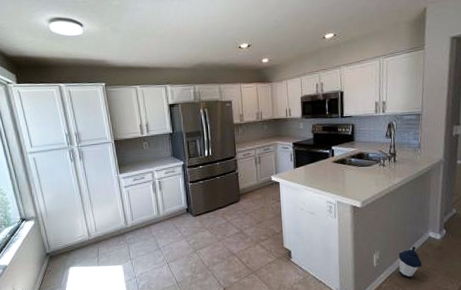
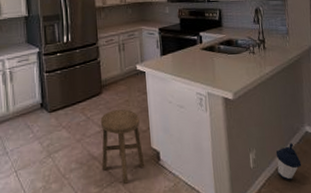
stool: none [238,215,278,276] -> present [100,109,145,184]

